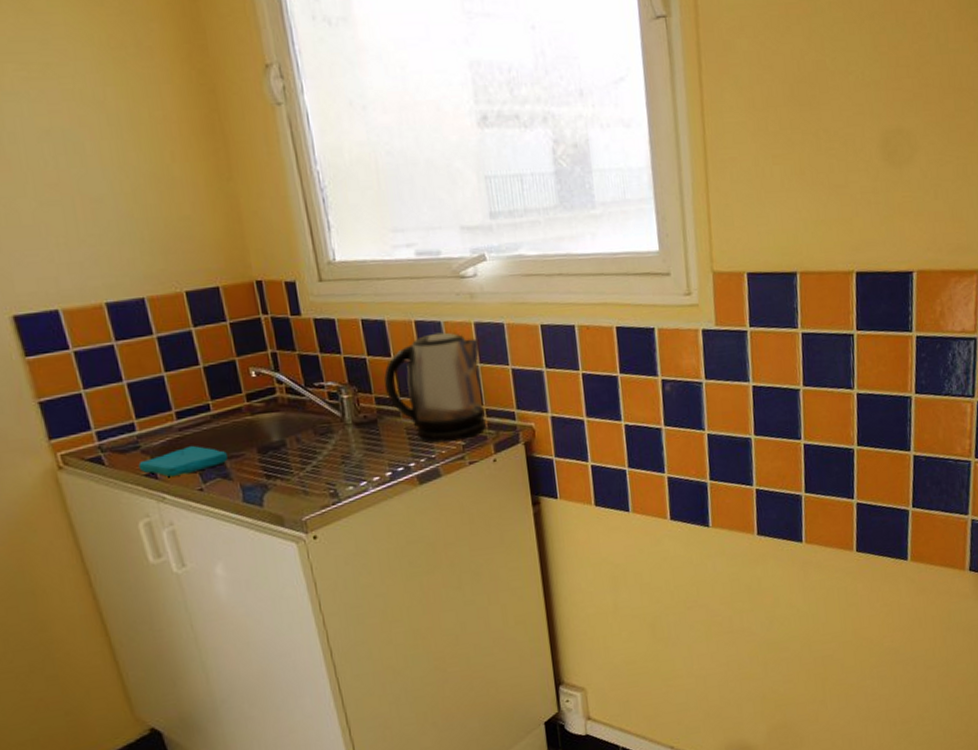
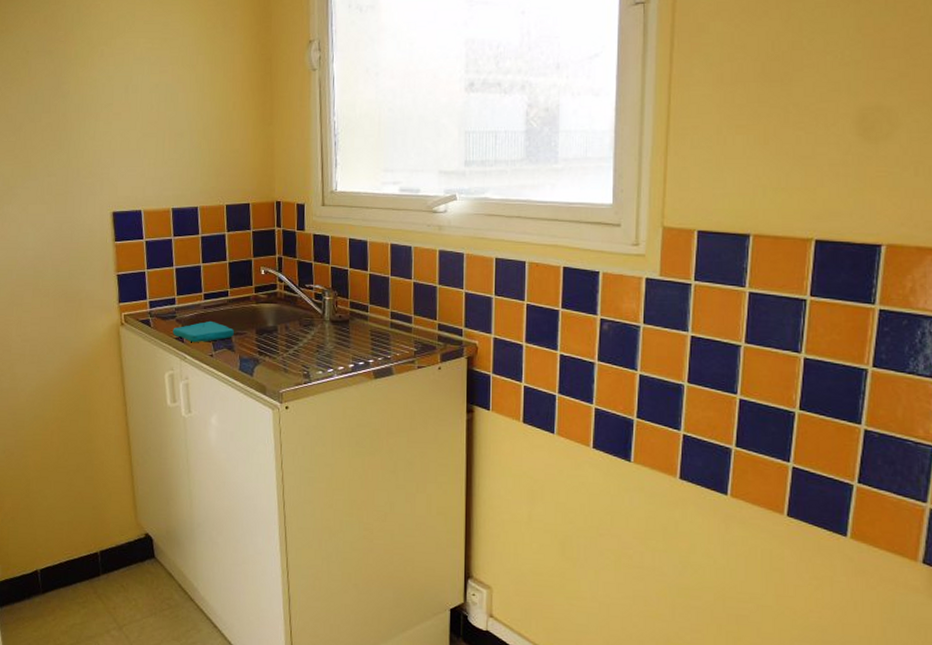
kettle: present [384,332,486,442] -> none [359,255,439,346]

